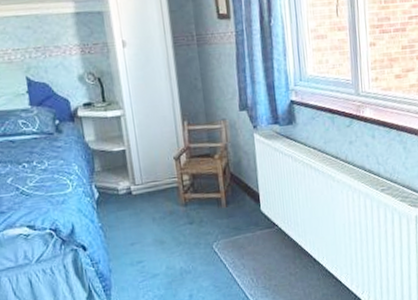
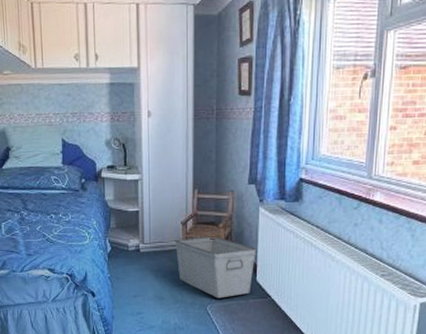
storage bin: none [169,168,257,235] -> present [174,236,256,298]

